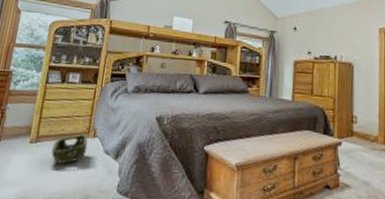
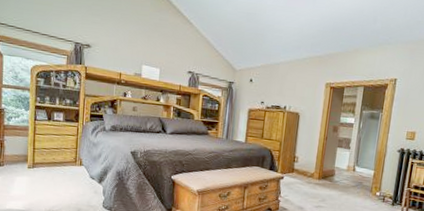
woven basket: present [51,133,88,165] -> none [47,162,76,186]

